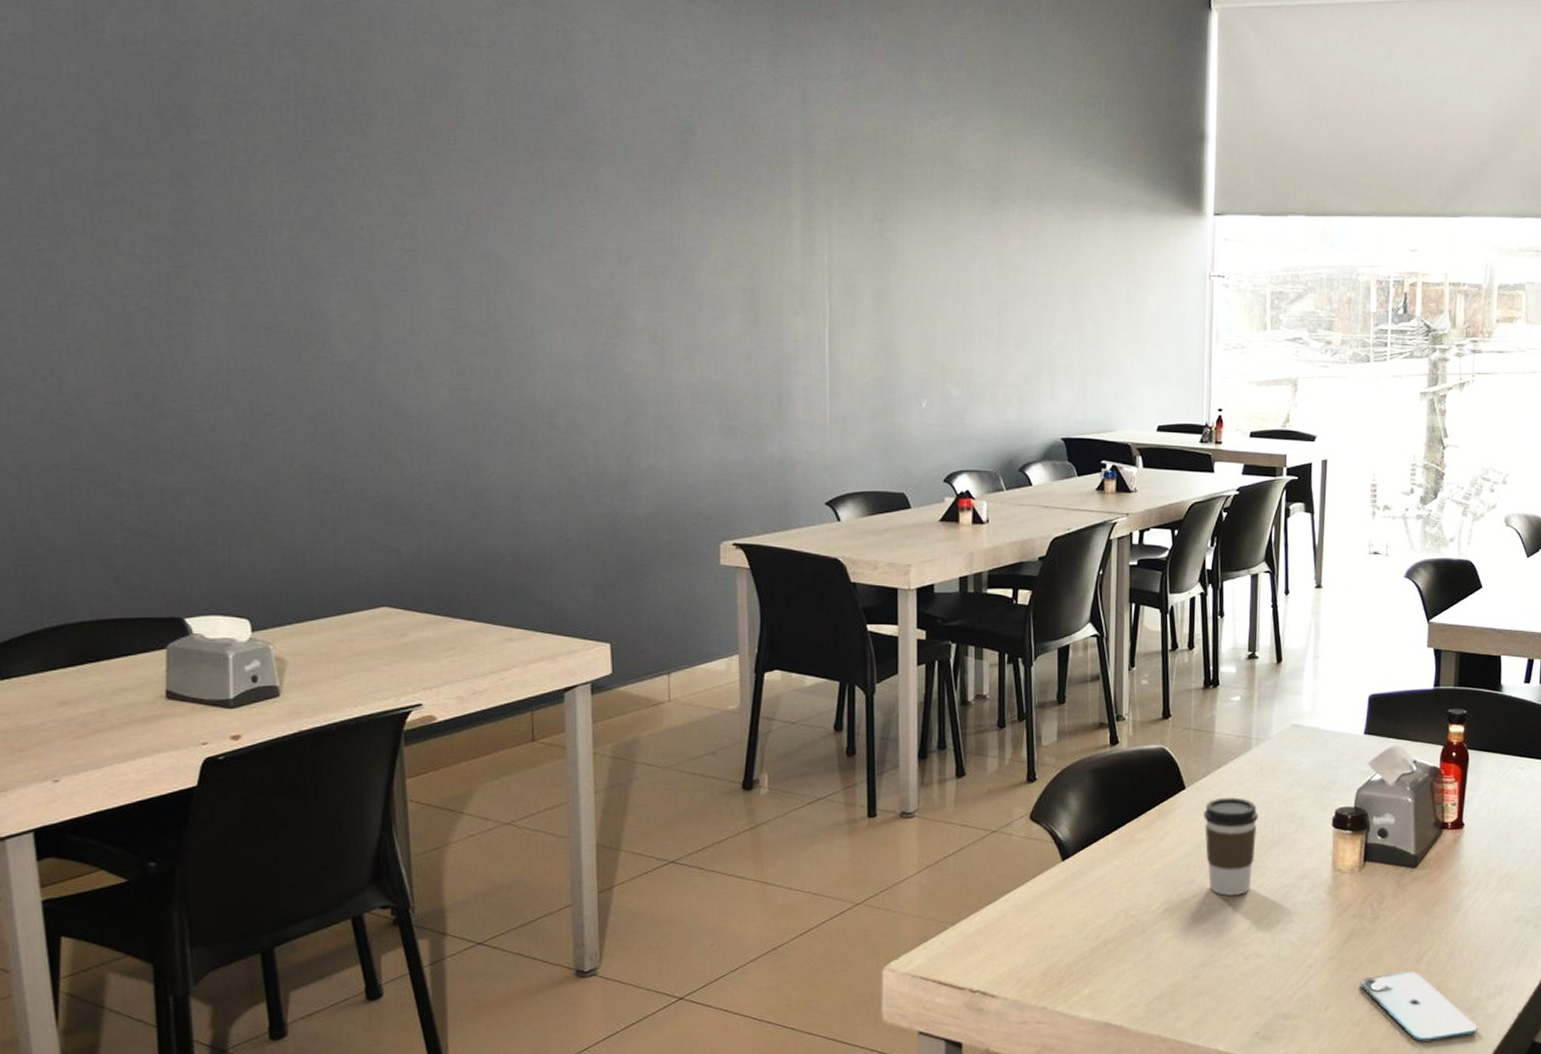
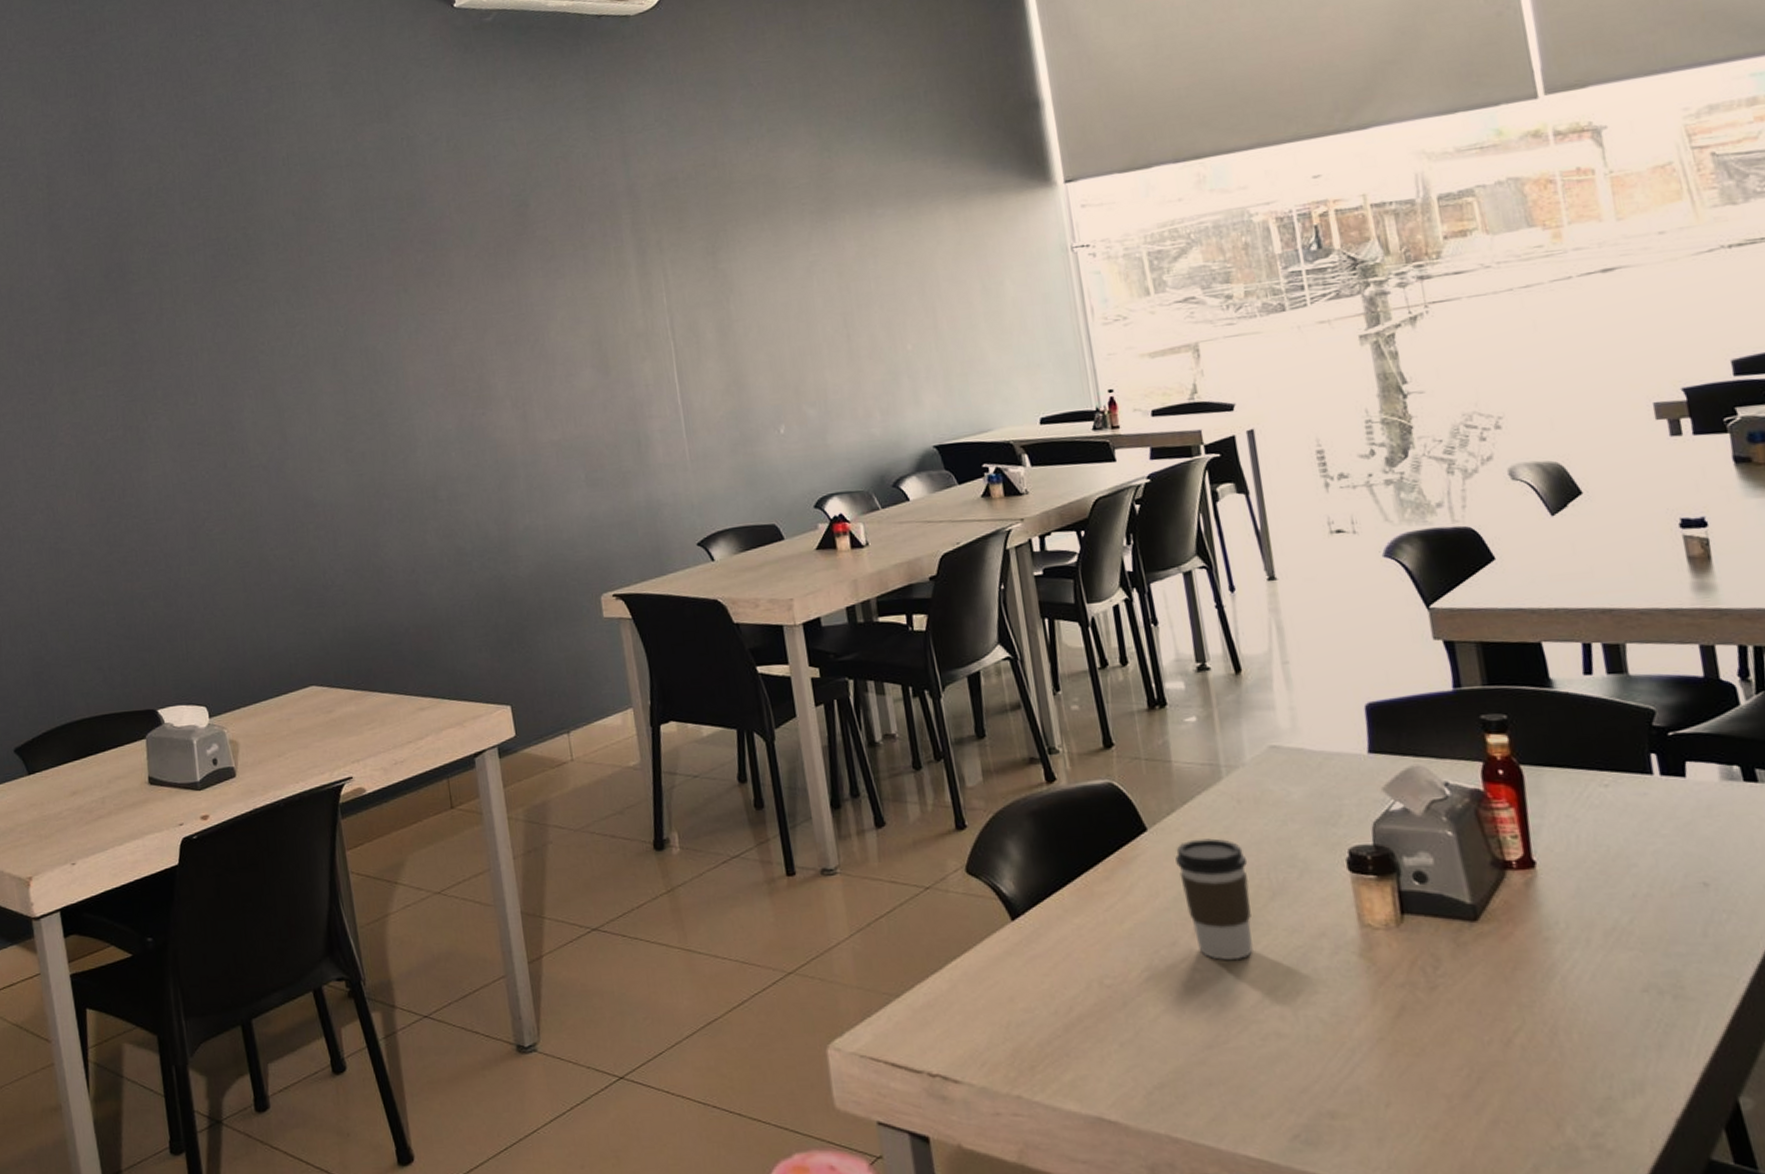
smartphone: present [1360,971,1478,1043] -> none [1427,1058,1618,1157]

